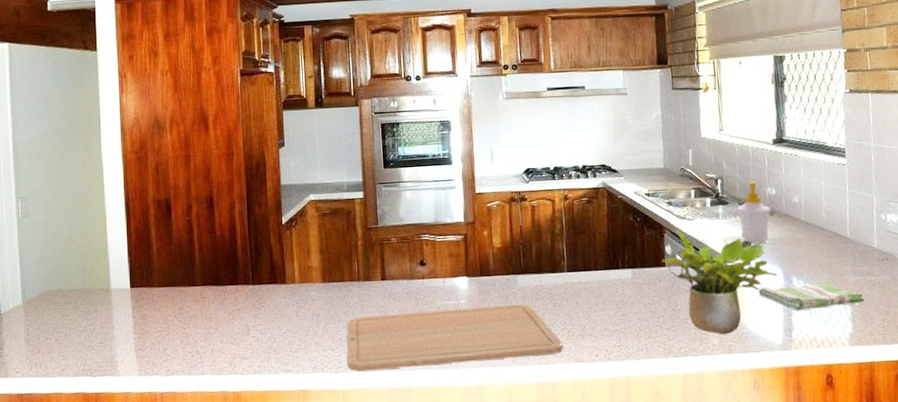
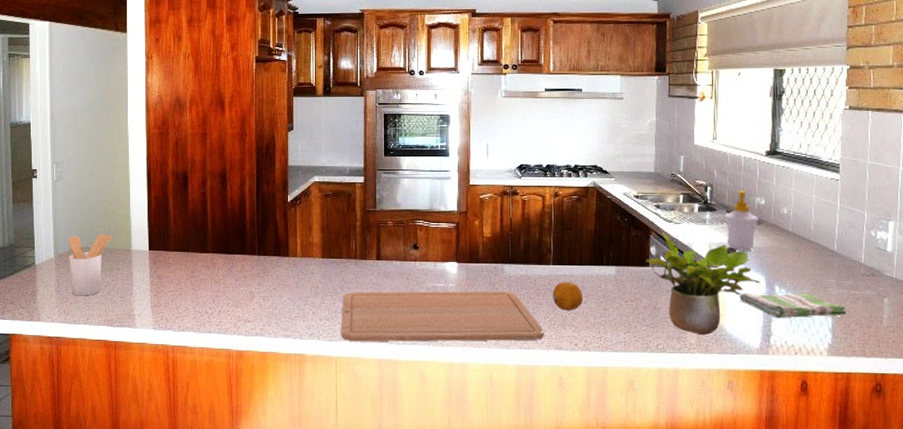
utensil holder: none [38,273,88,346] -> present [68,233,112,296]
fruit: none [568,289,601,320] -> present [552,282,584,311]

